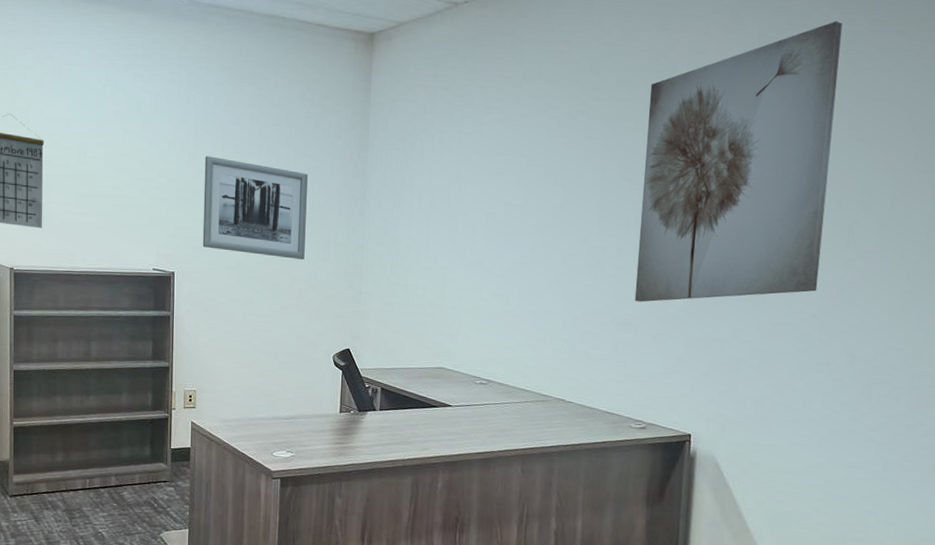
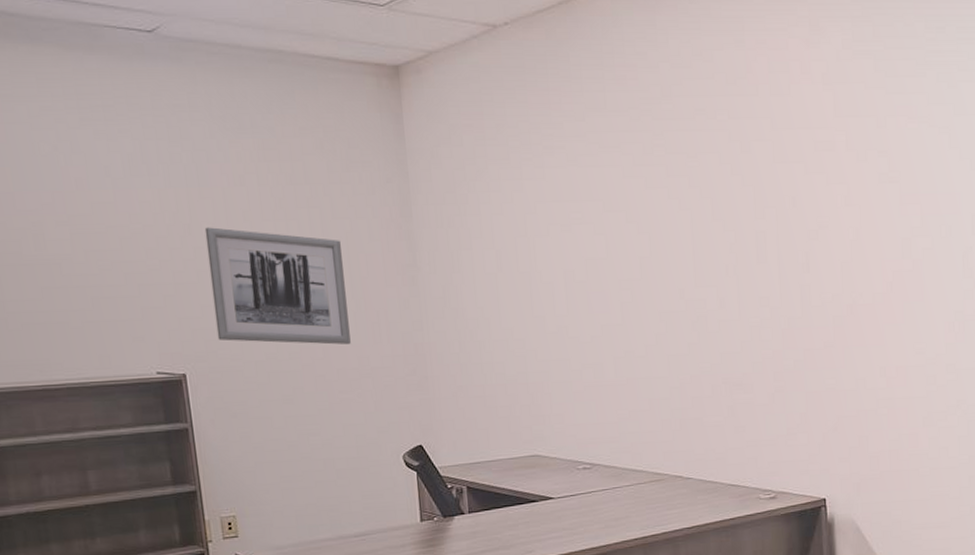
wall art: present [634,21,842,302] -> none [731,29,938,358]

